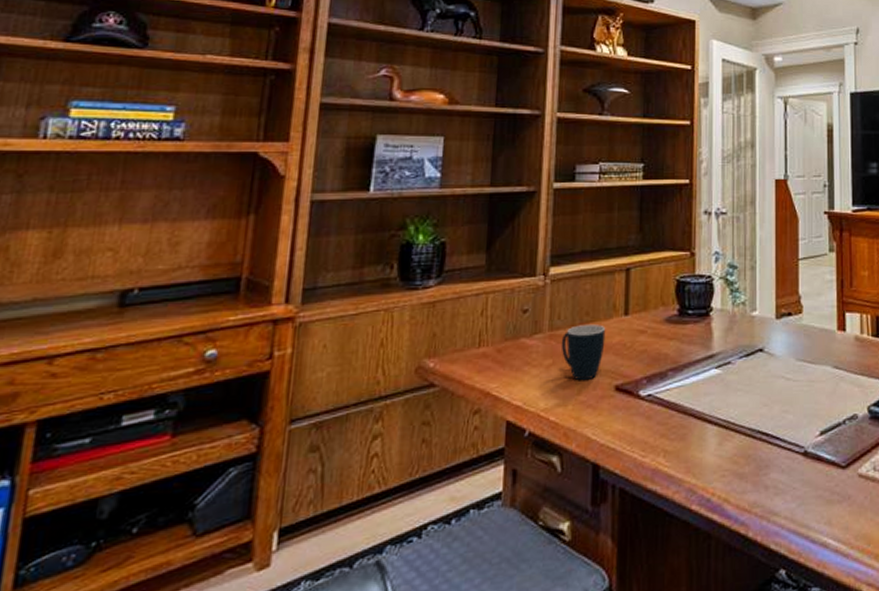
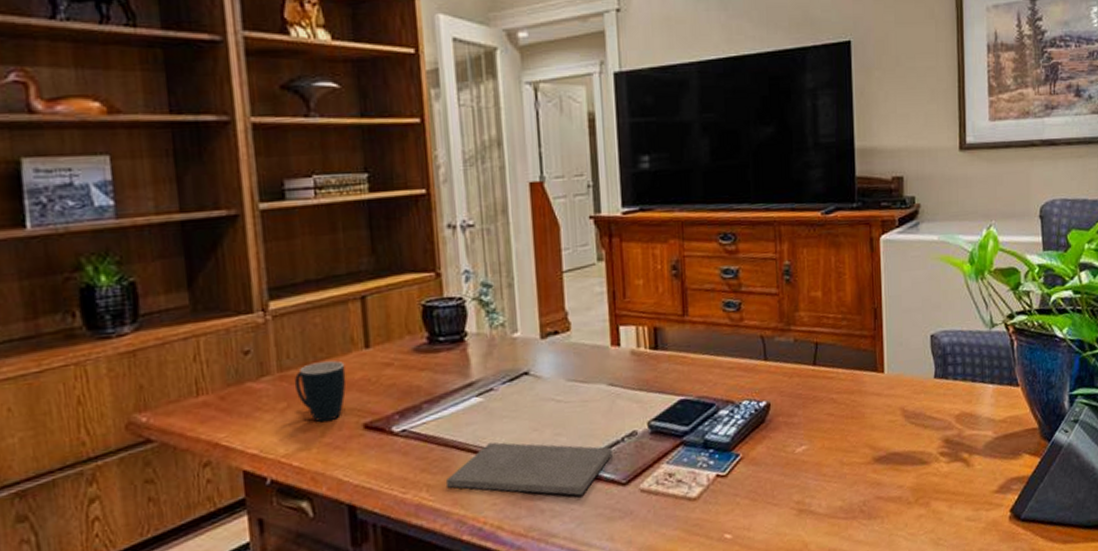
notepad: none [681,413,834,475] -> present [445,442,612,496]

